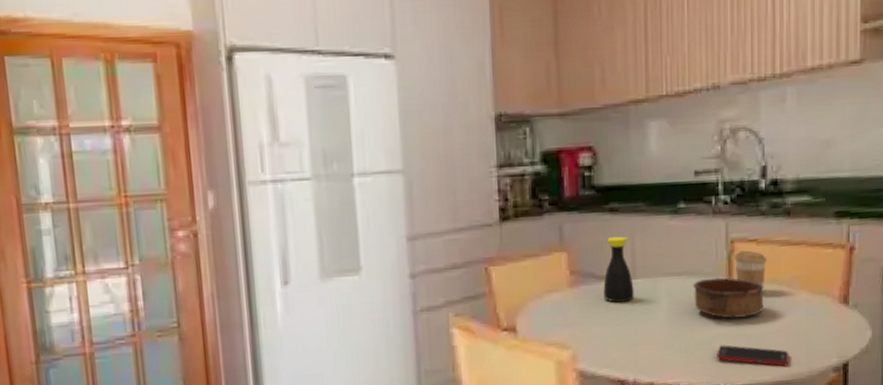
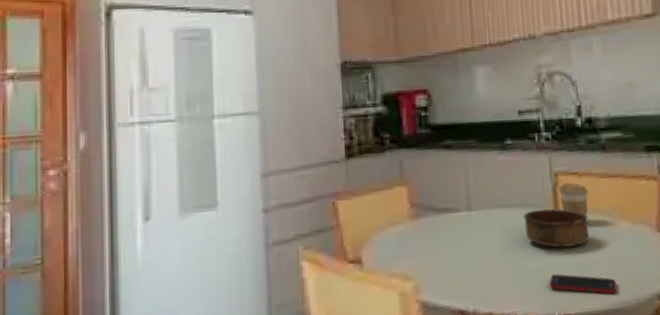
bottle: present [603,236,634,303] -> none [441,171,470,234]

